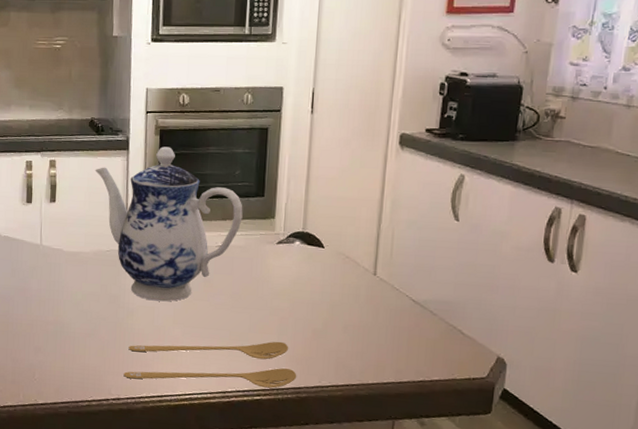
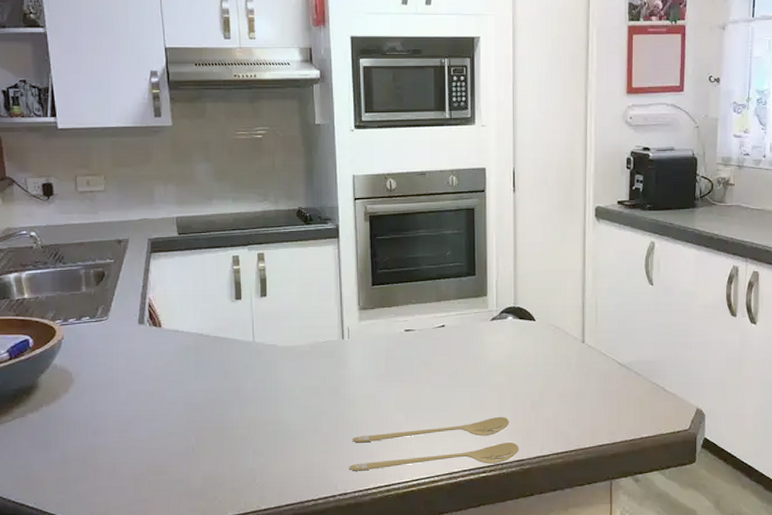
teapot: present [95,146,243,302] -> none [305,232,456,389]

